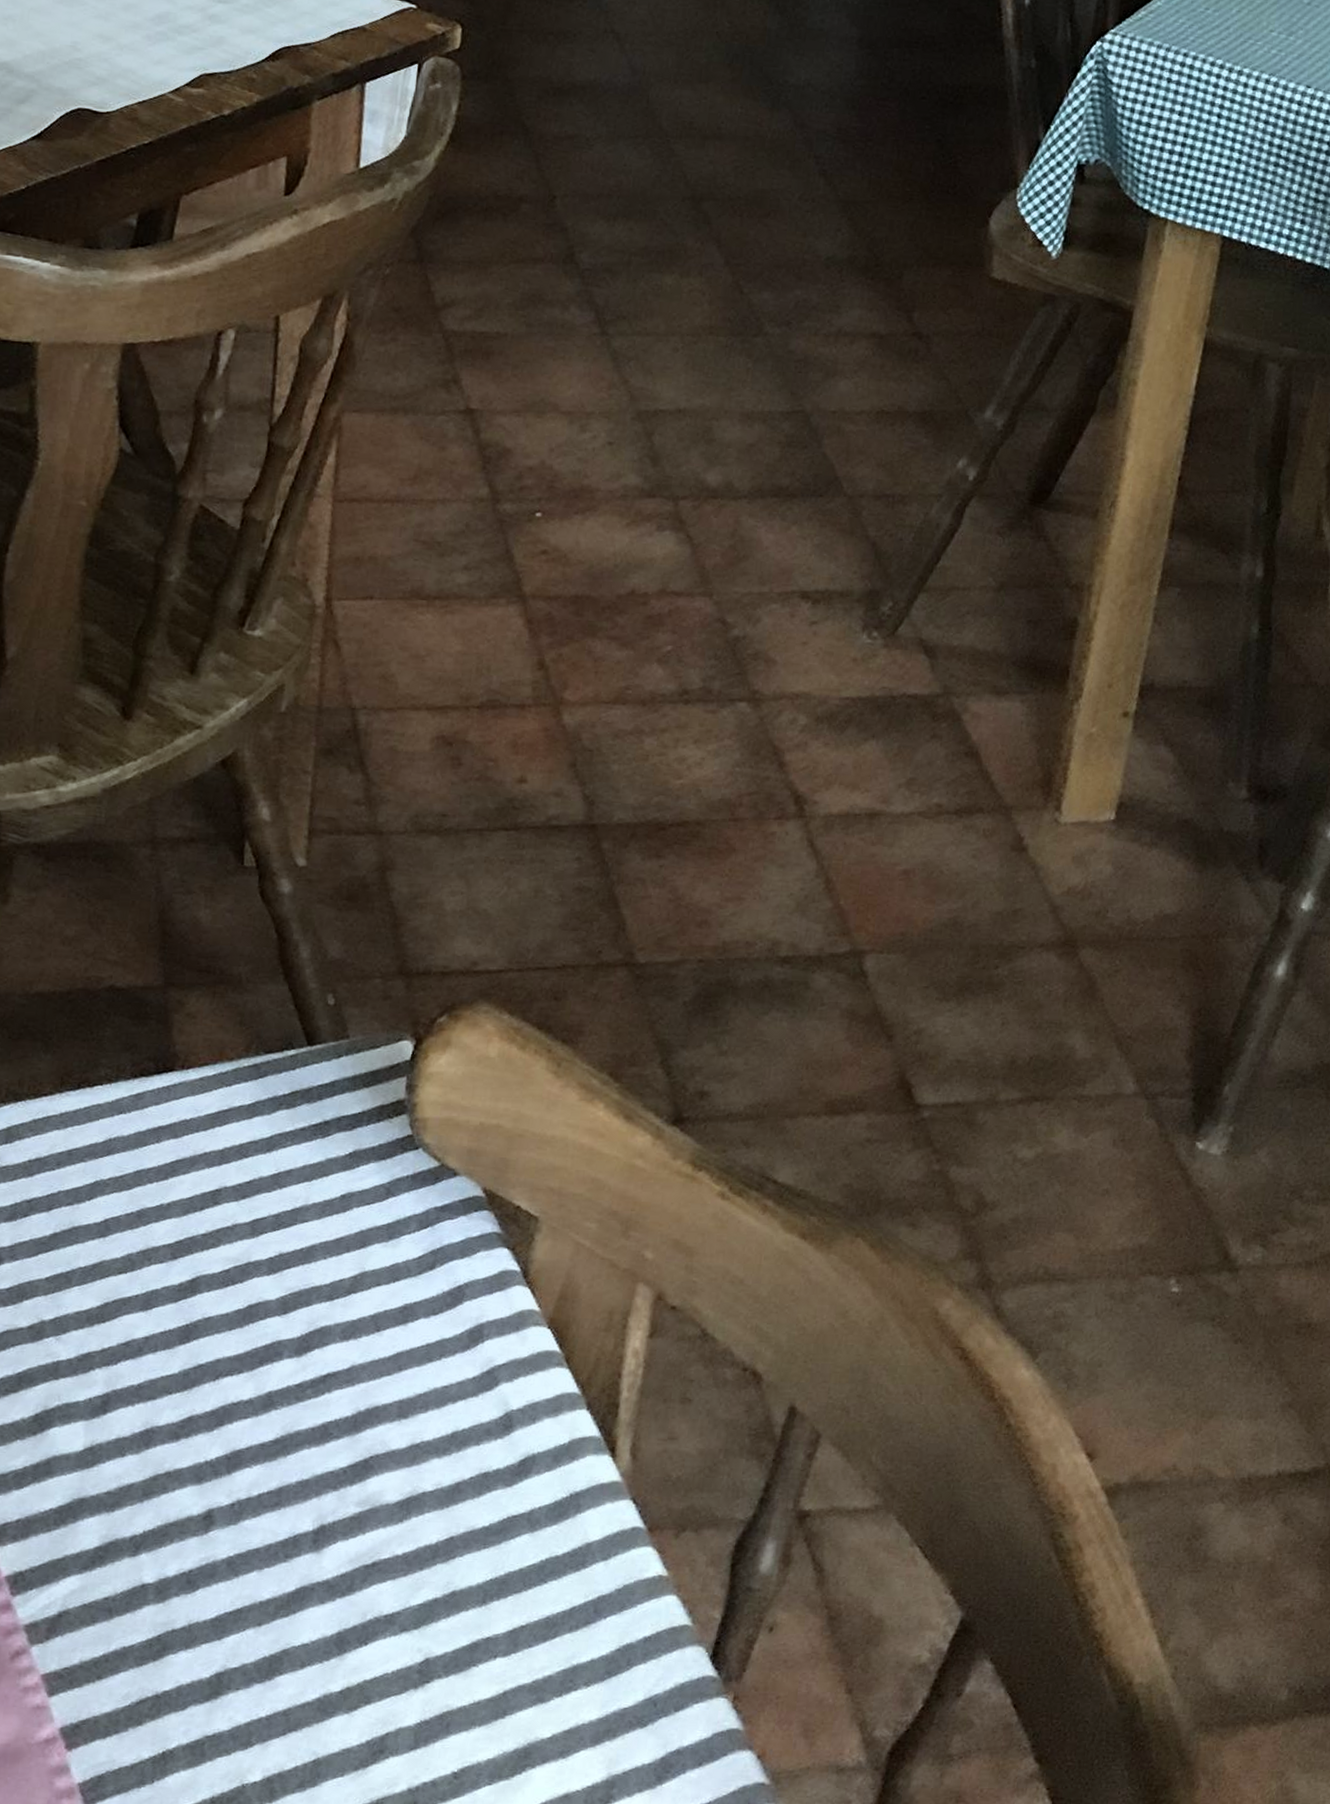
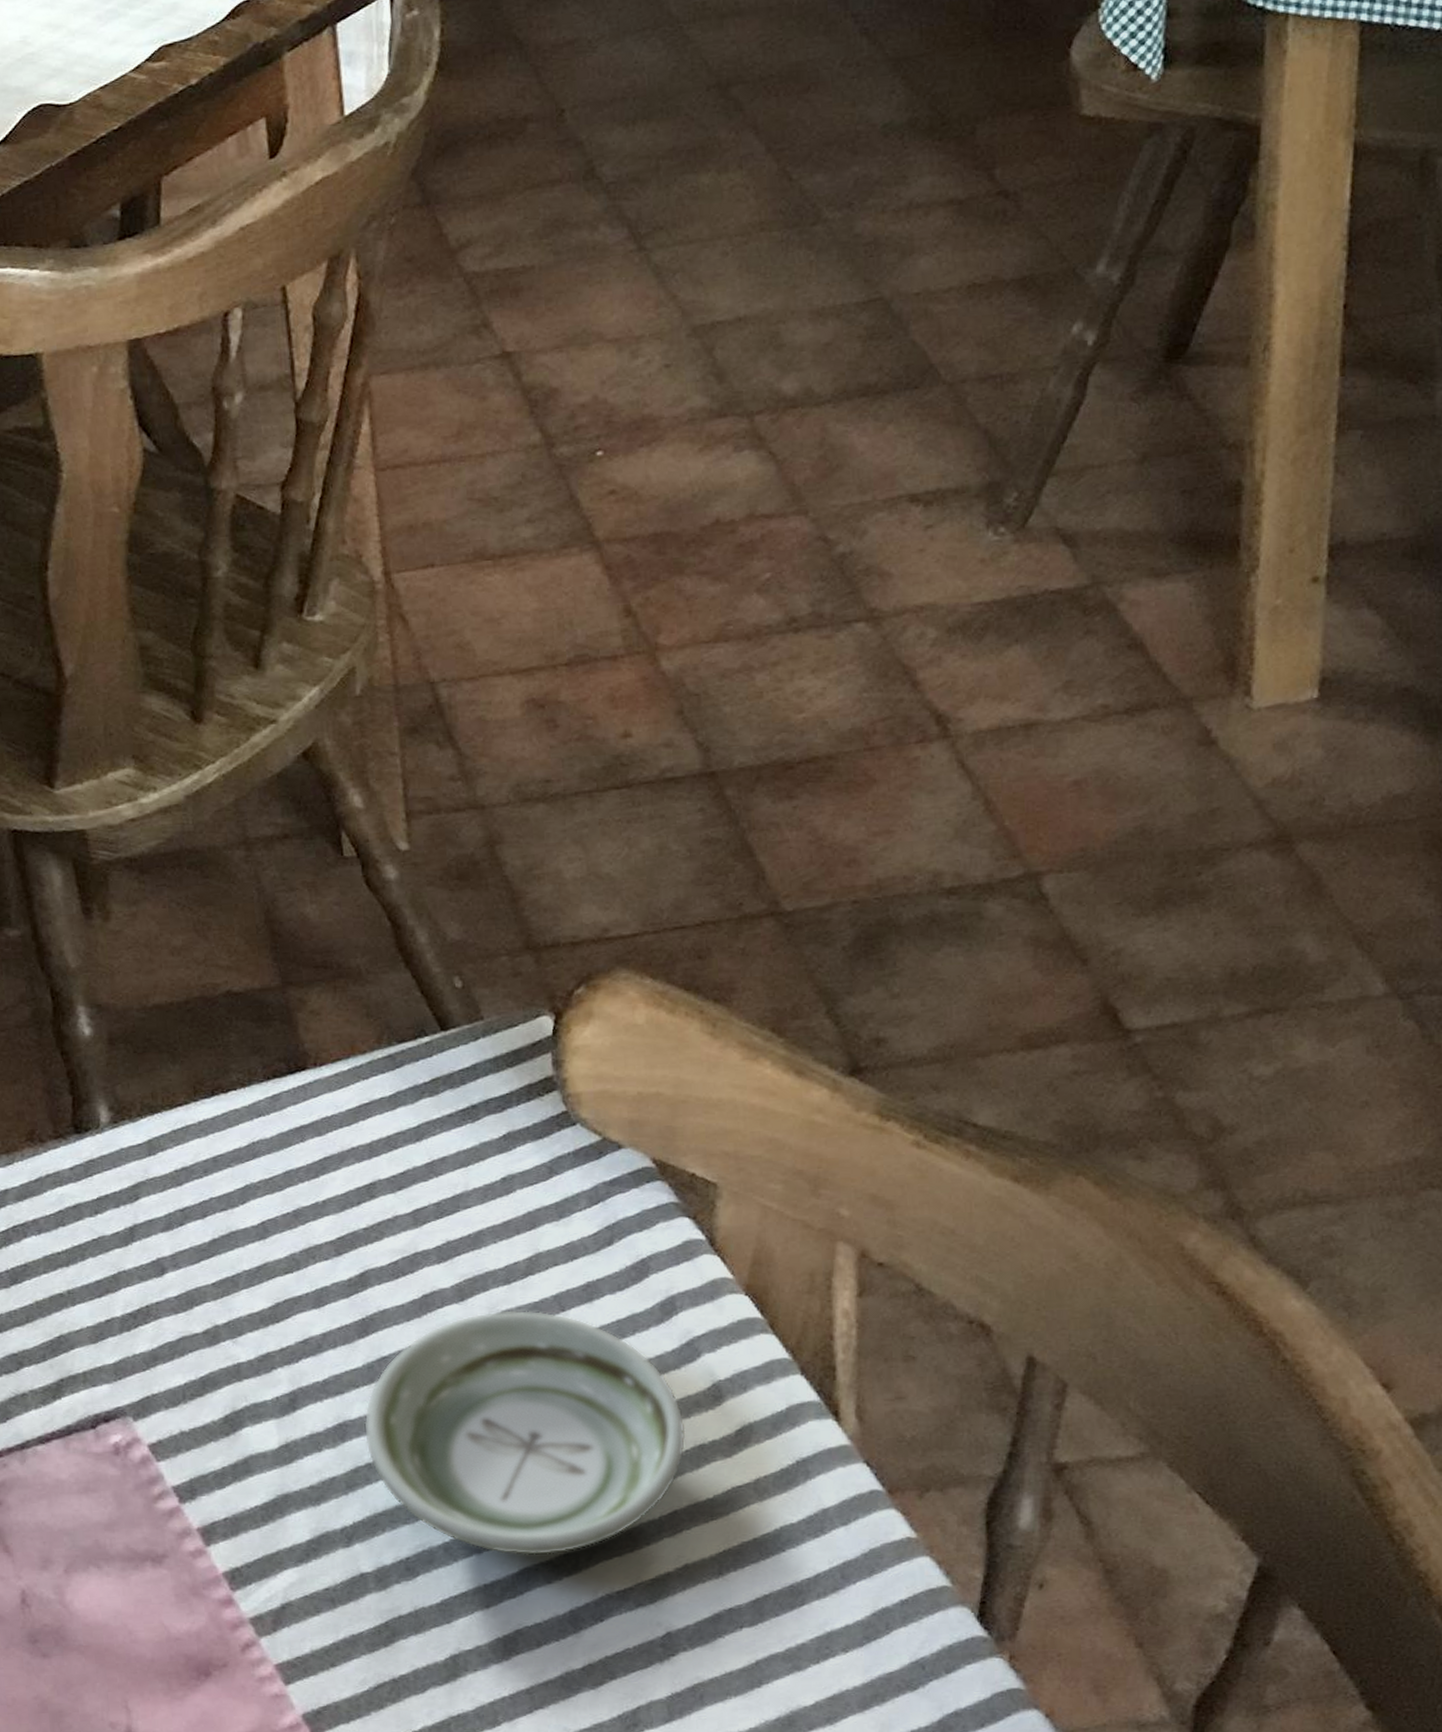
saucer: none [168,1326,474,1574] -> present [363,1310,686,1555]

